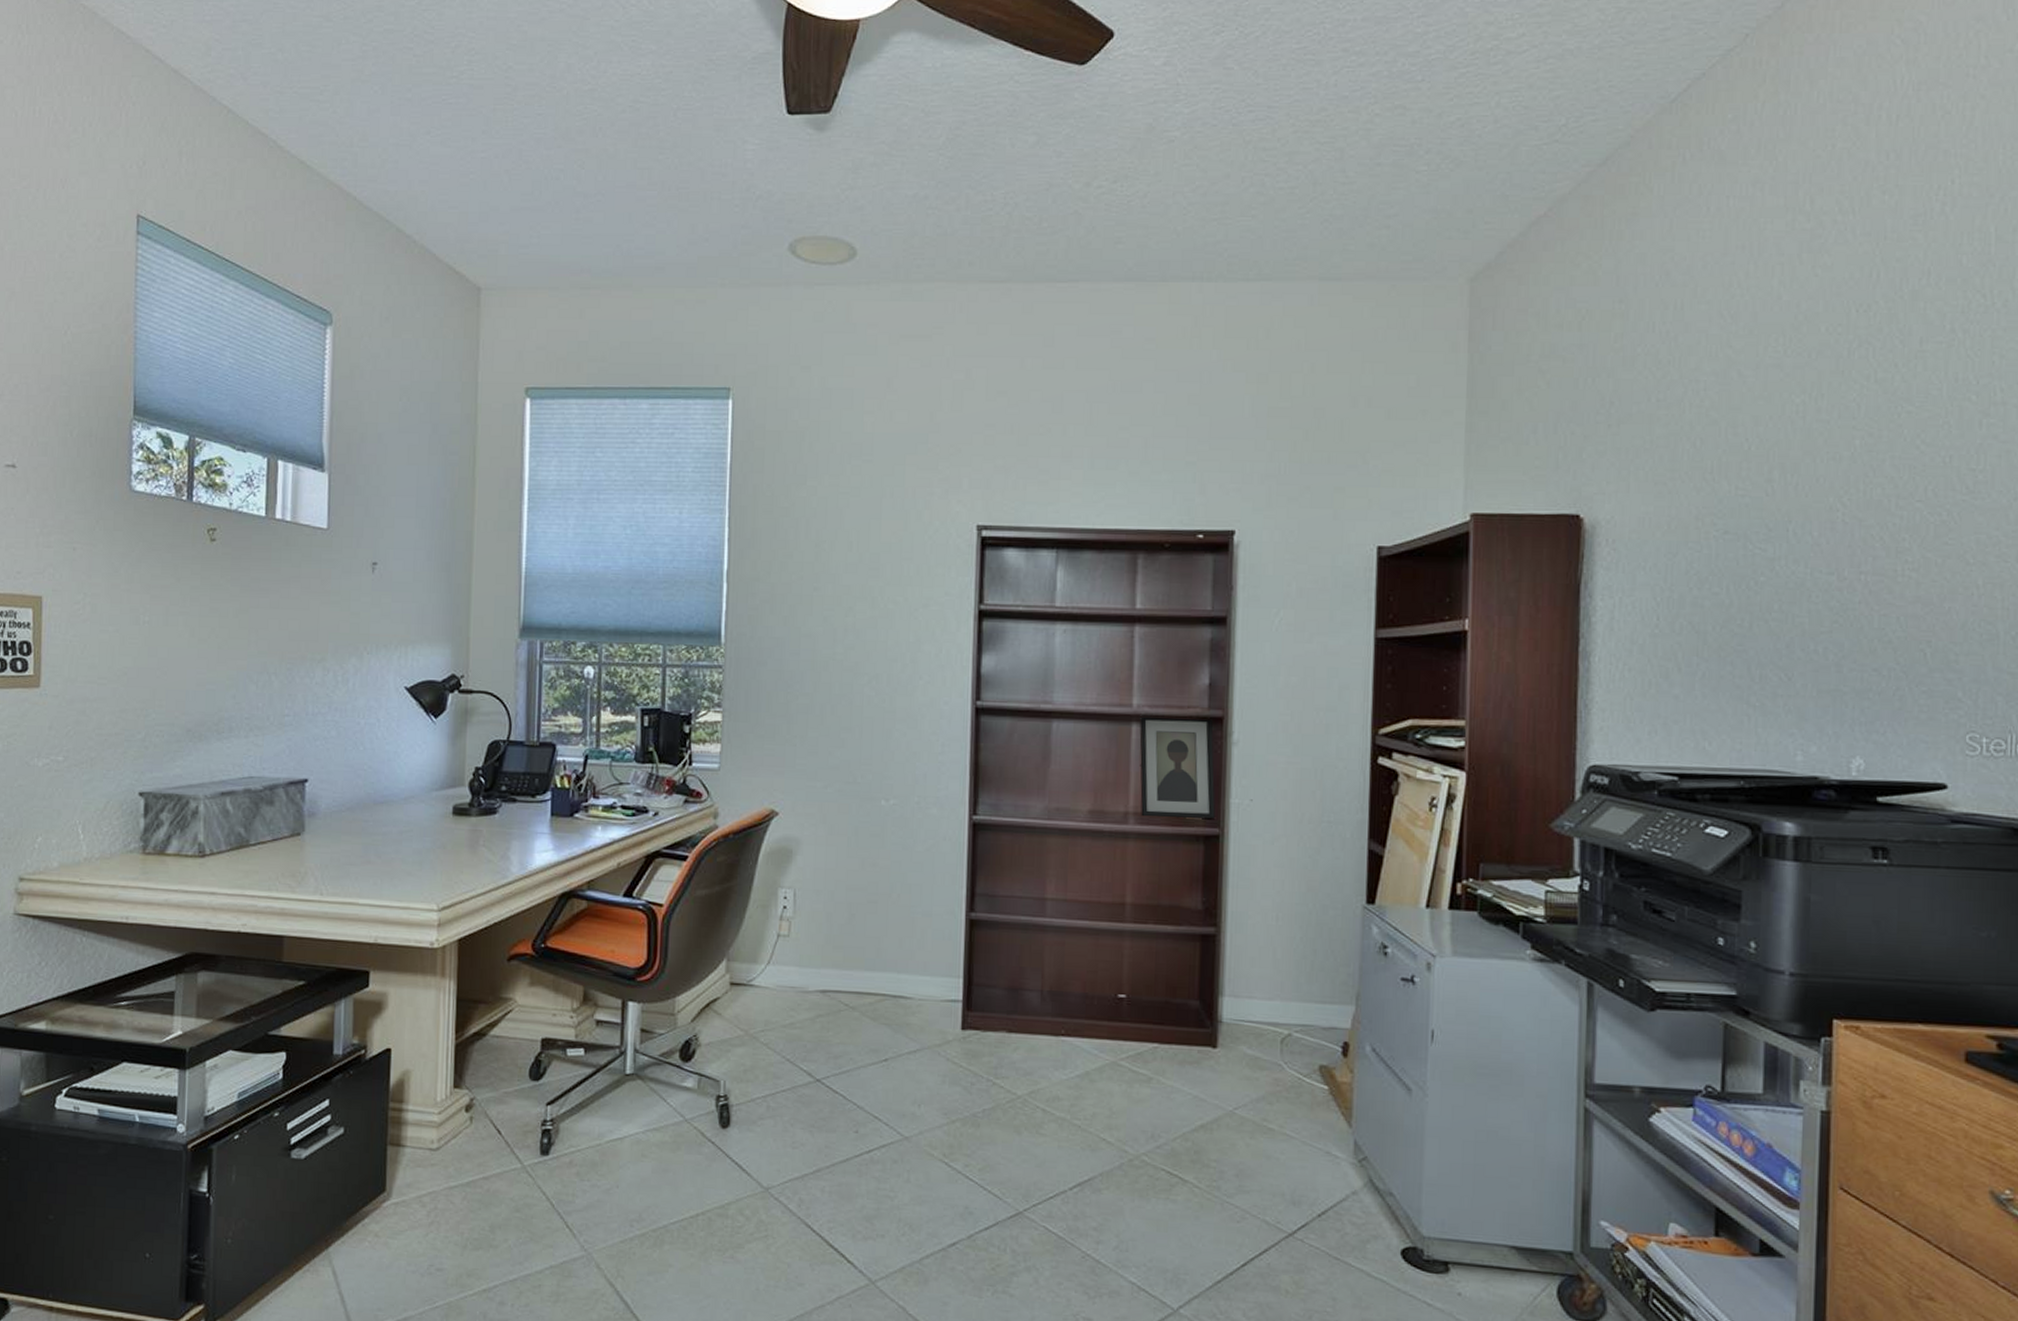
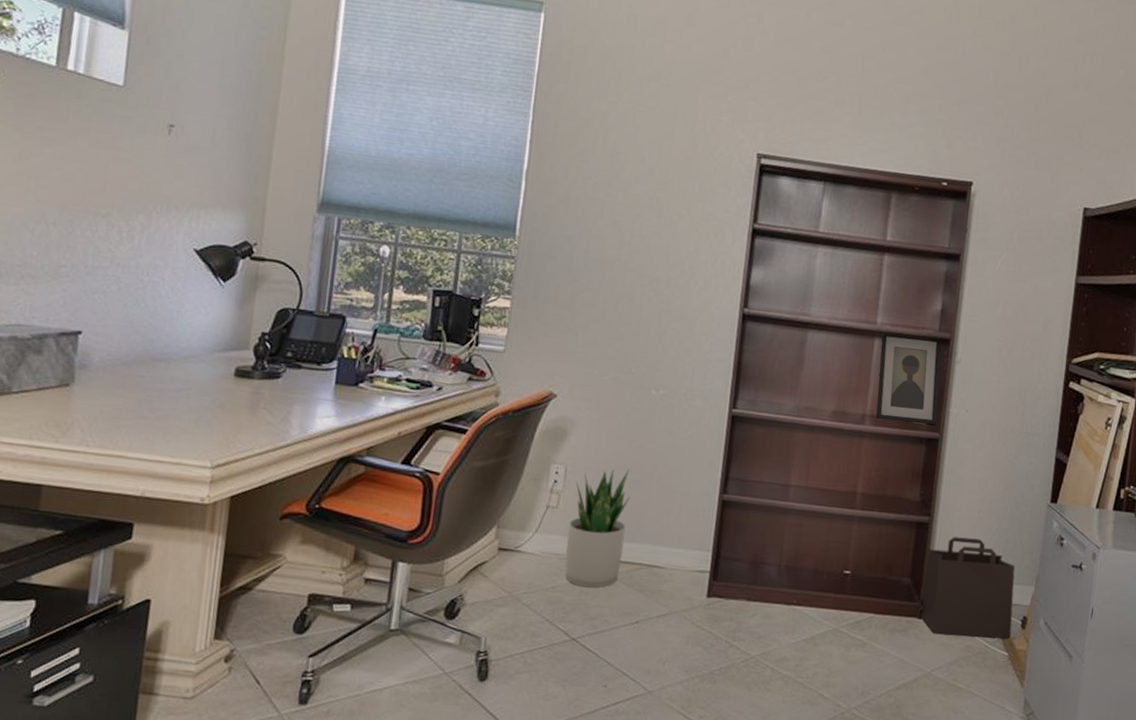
planter: none [802,889,868,1023] -> present [565,469,631,588]
shopping bag: none [1212,950,1330,1070] -> present [918,537,1016,639]

